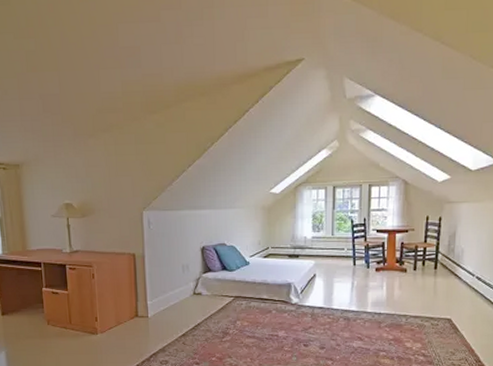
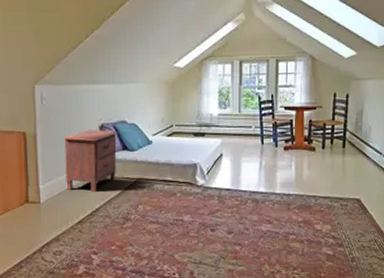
nightstand: none [169,251,218,309] -> present [64,129,118,193]

